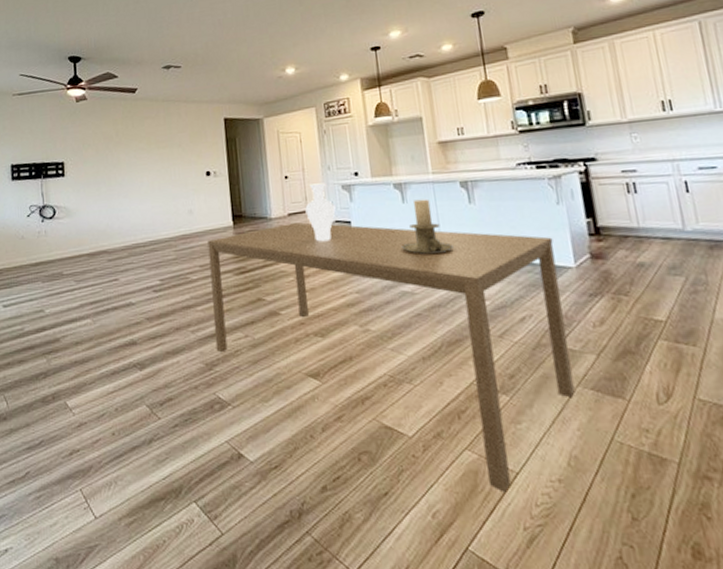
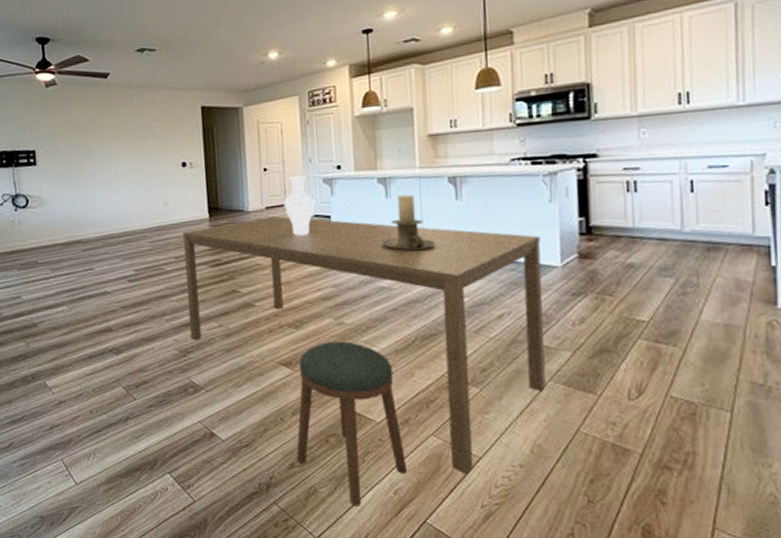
stool: none [326,349,445,534] -> present [296,341,408,506]

